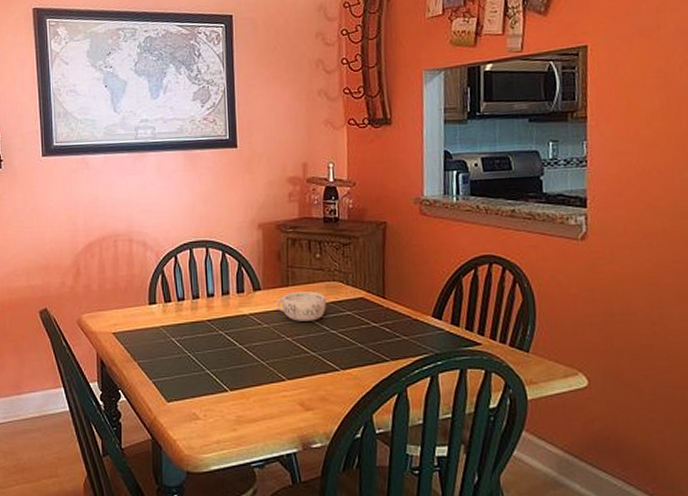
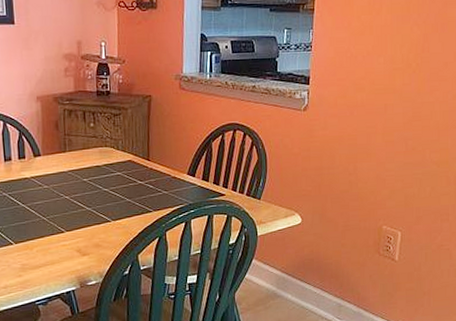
decorative bowl: present [276,291,327,321] -> none [55,156,100,182]

